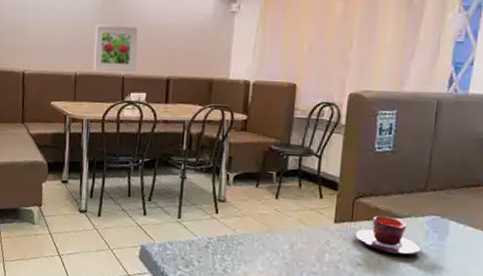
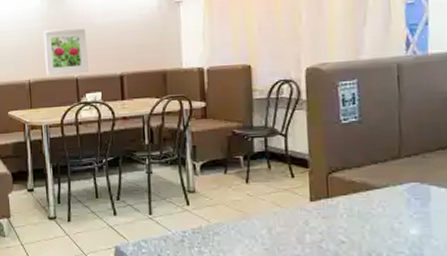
teacup: present [355,215,421,256] -> none [333,188,405,228]

